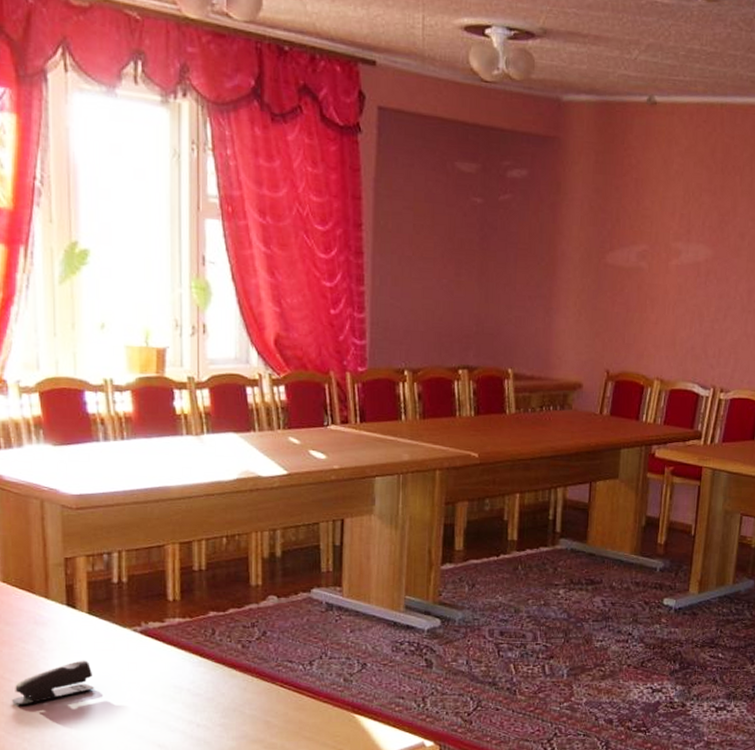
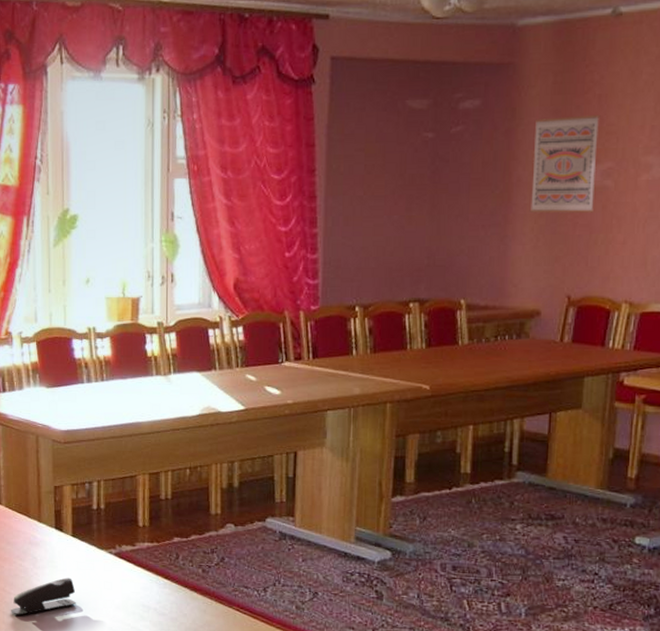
wall art: none [572,195,637,292] -> present [529,114,601,214]

